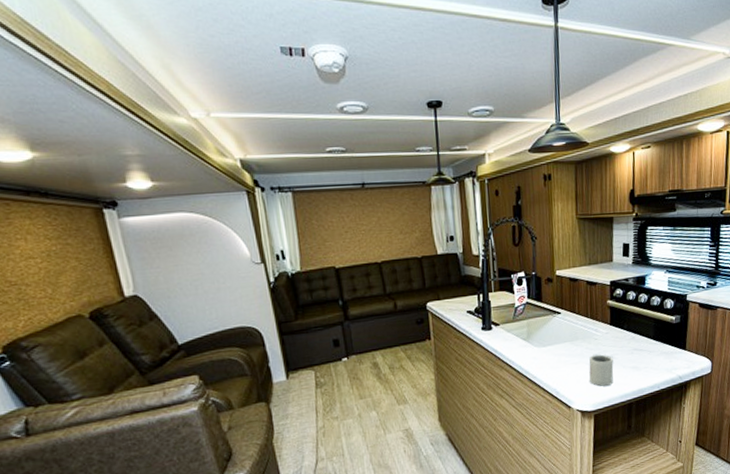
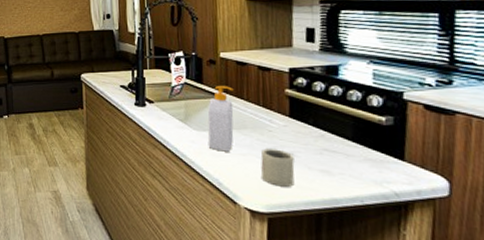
soap bottle: none [546,302,568,364] -> present [207,86,234,152]

